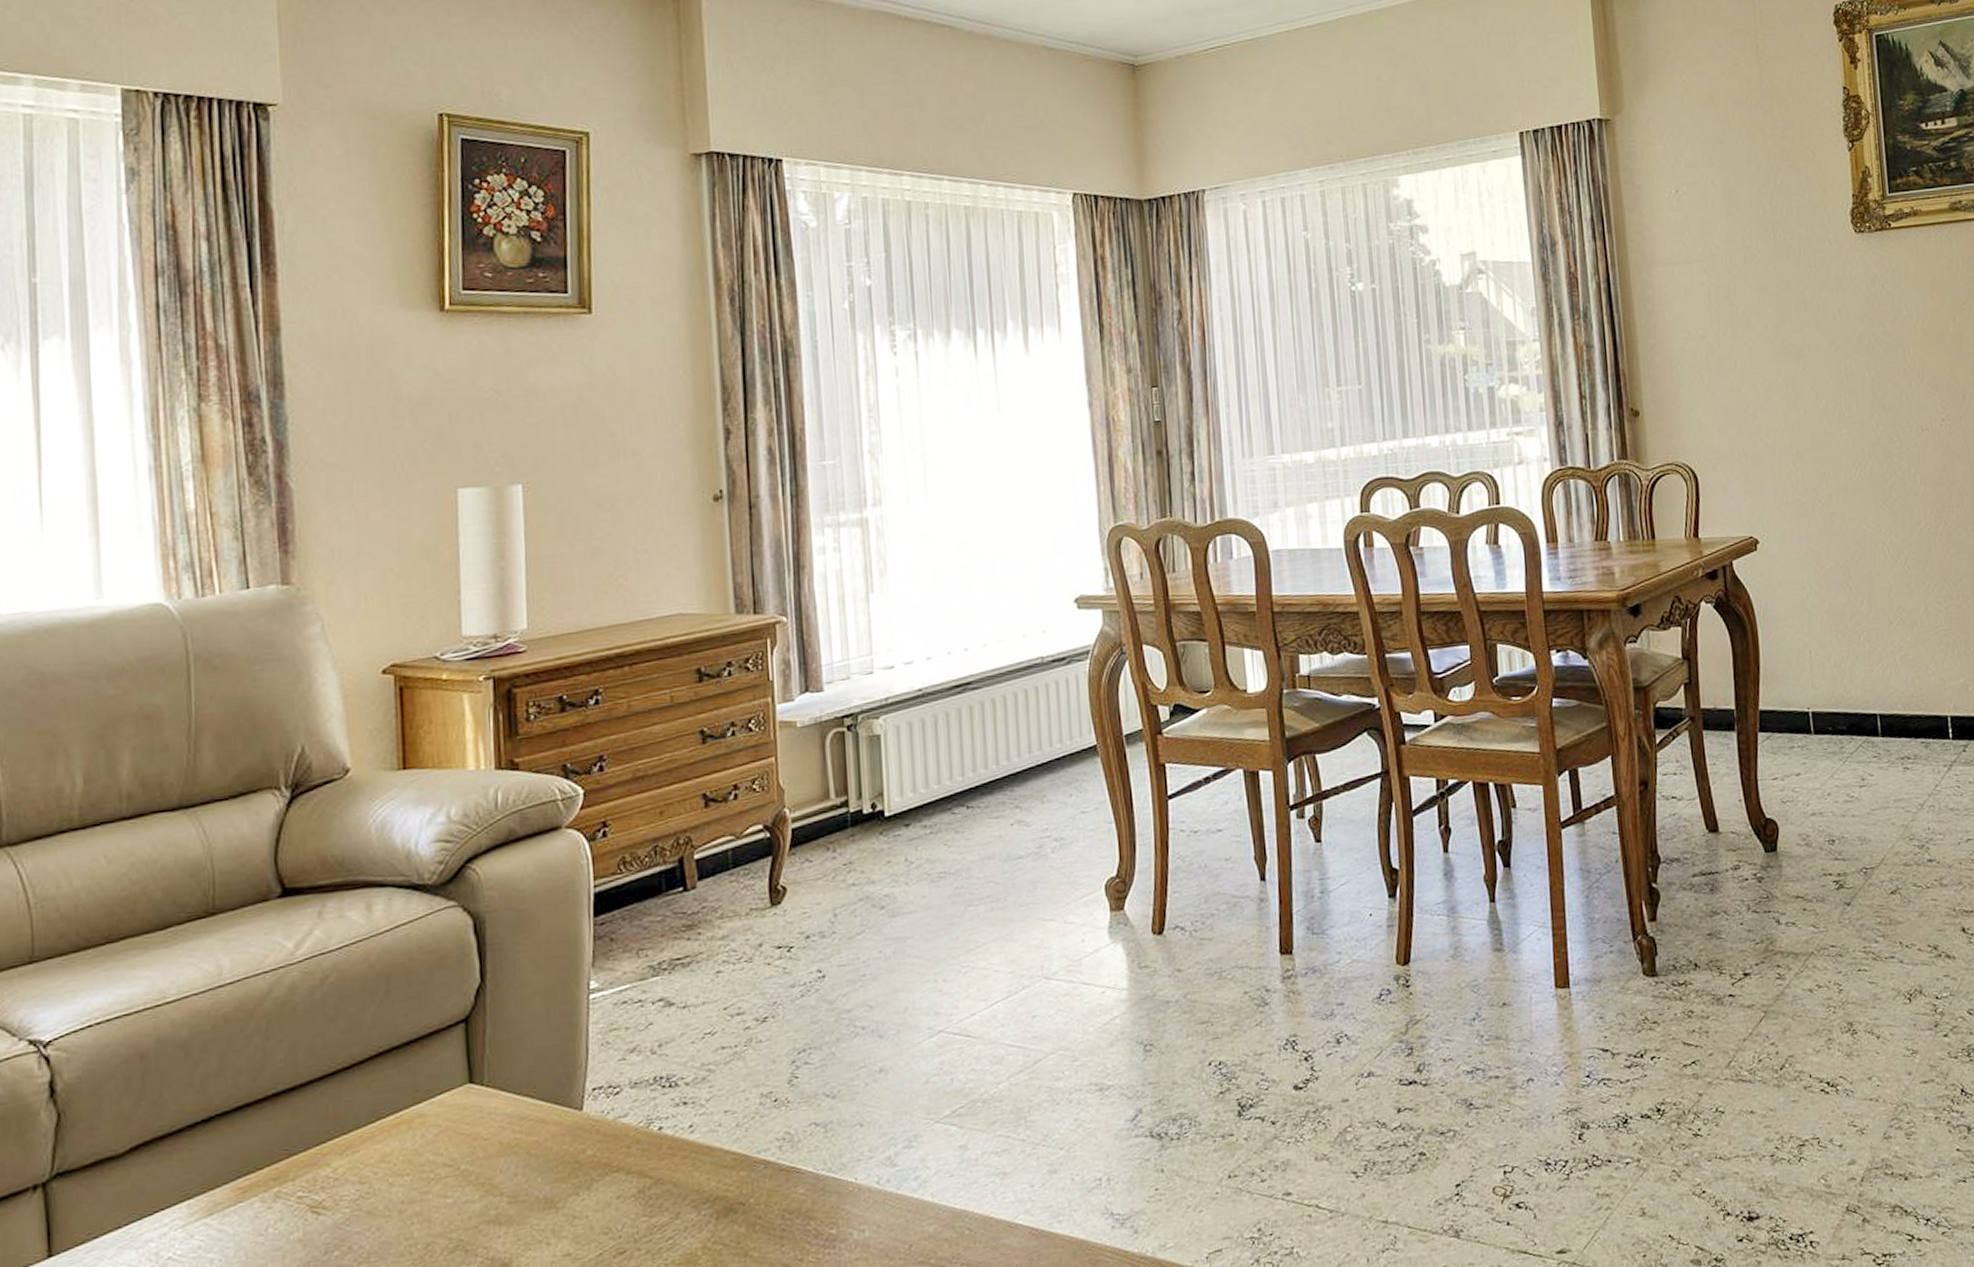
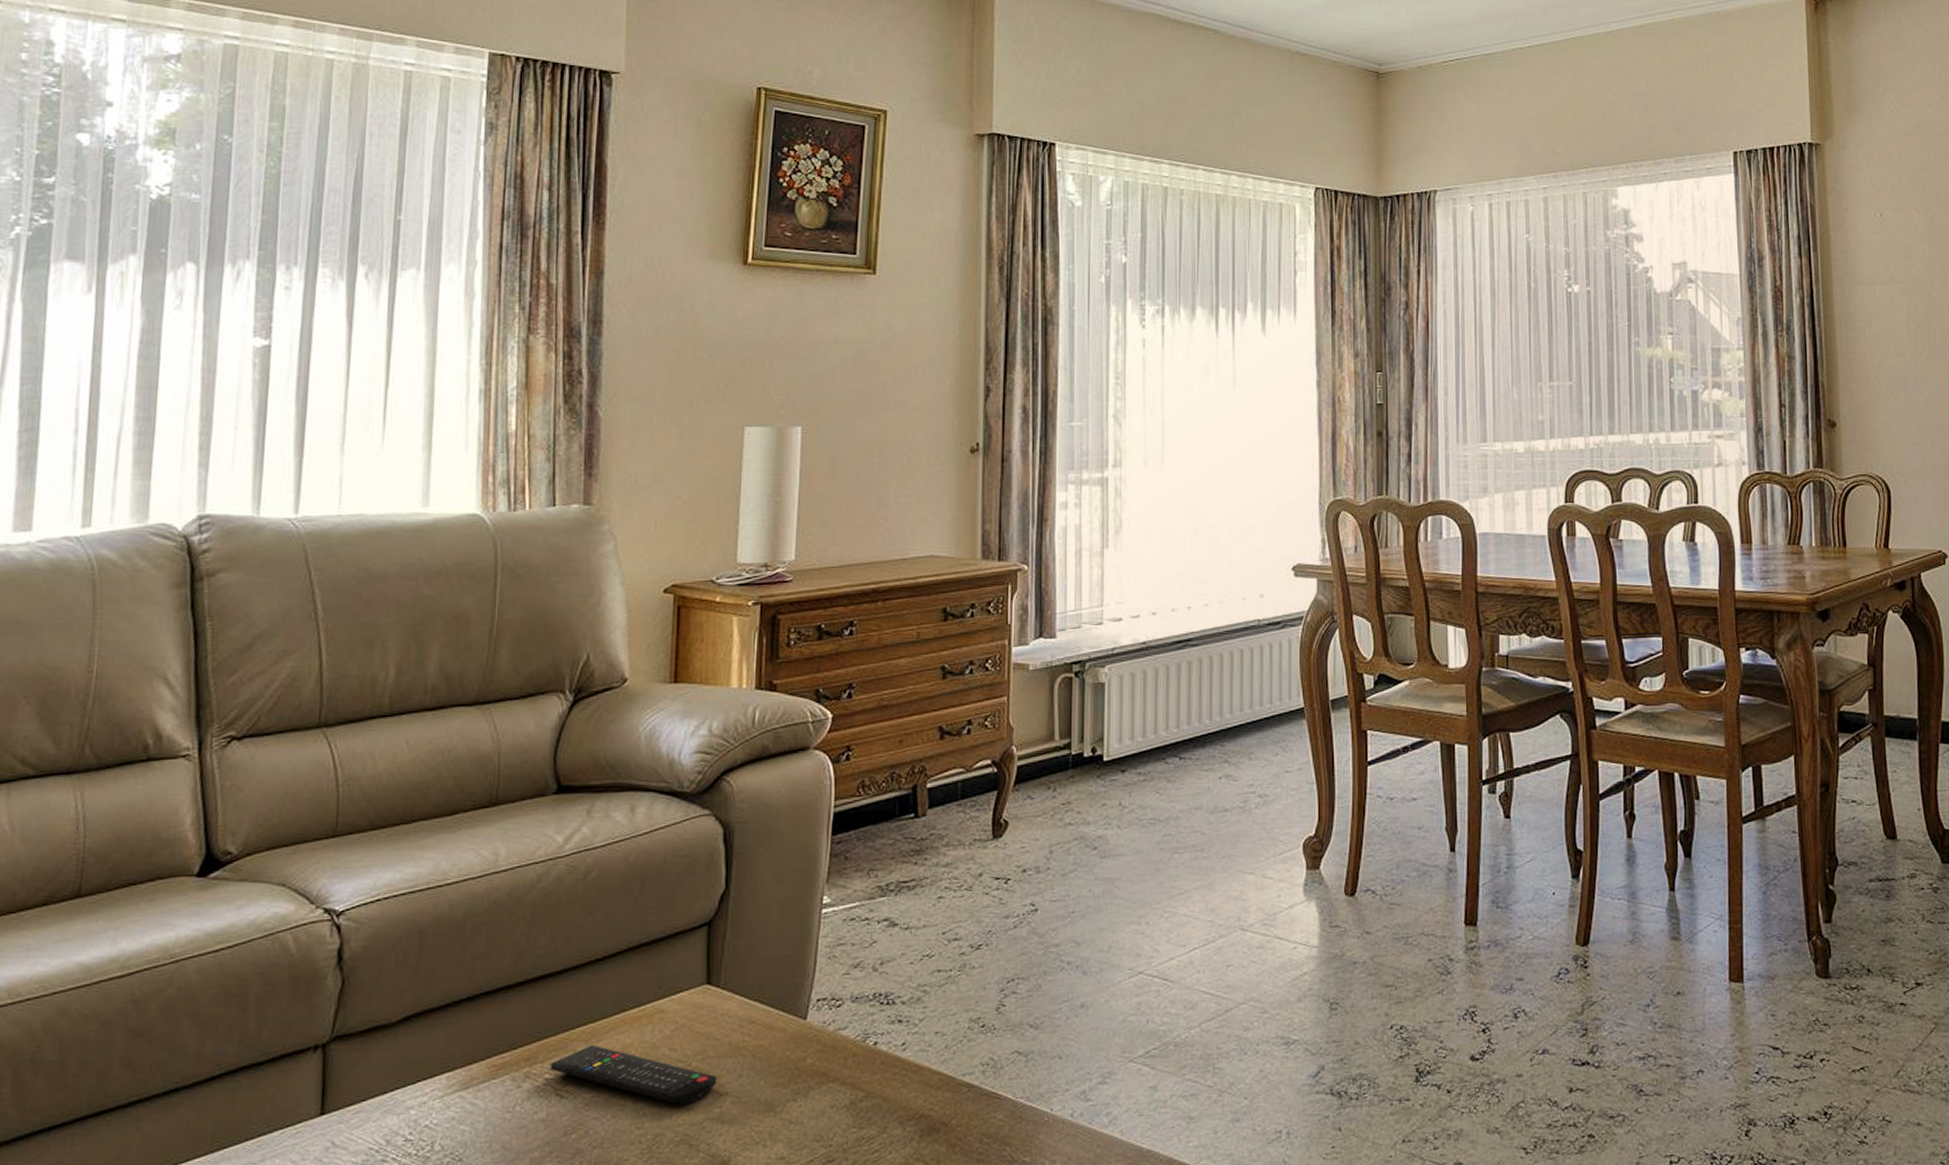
remote control: none [302,1156,490,1210] -> present [550,1044,717,1105]

